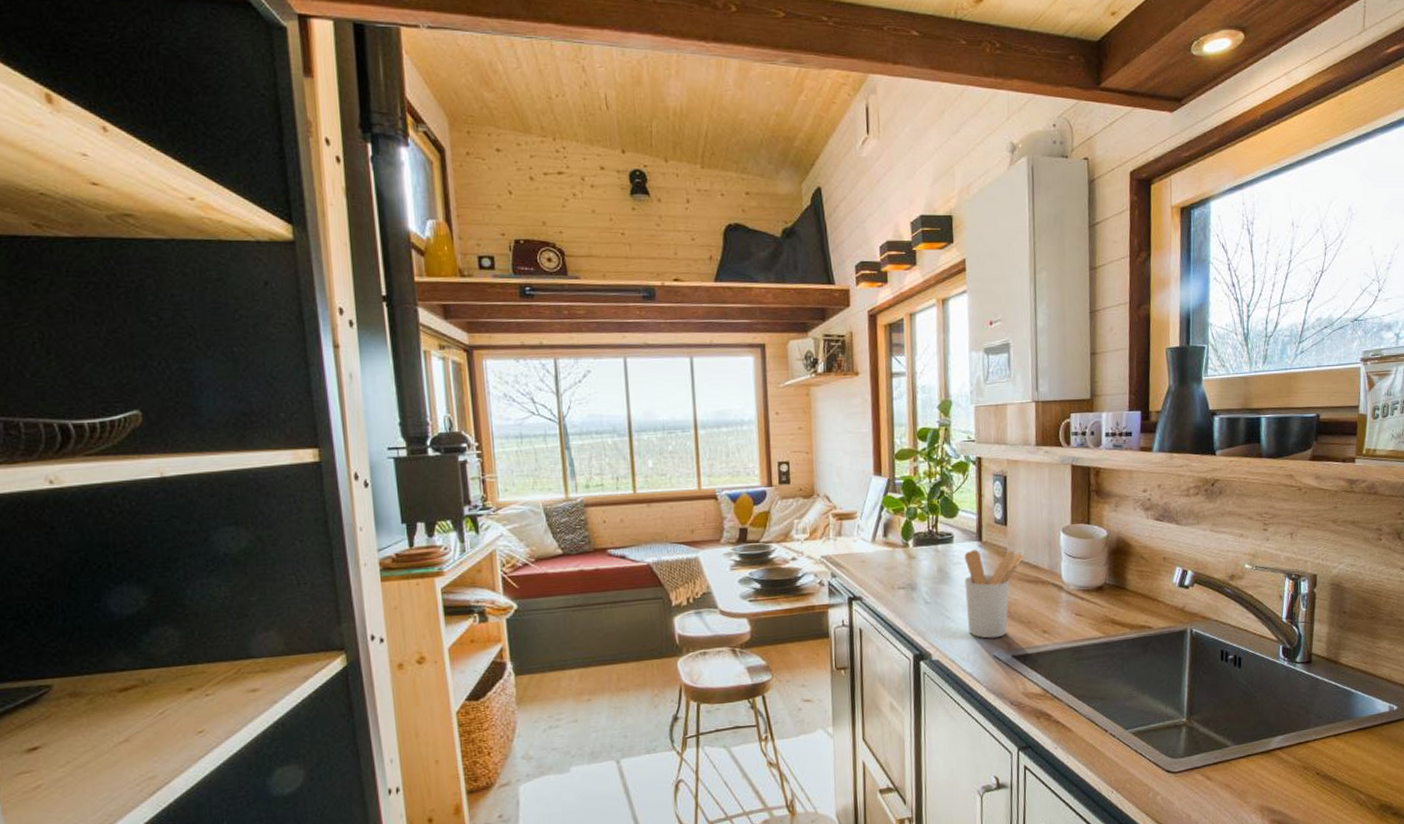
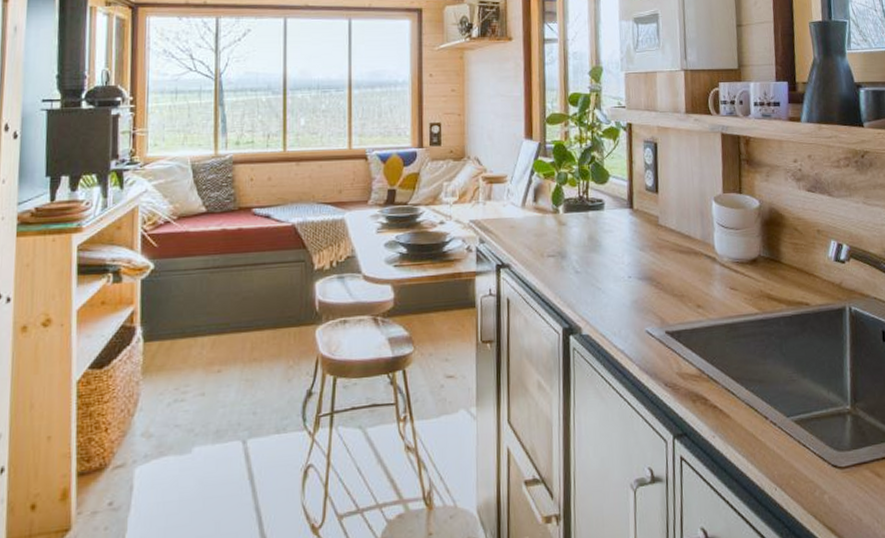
utensil holder: present [964,549,1025,639] -> none [615,217,677,312]

